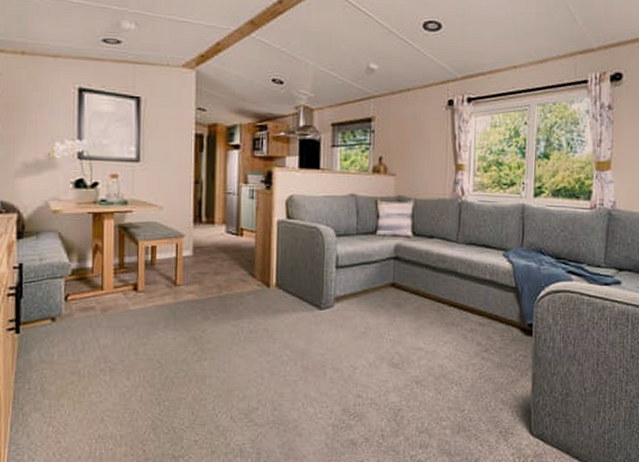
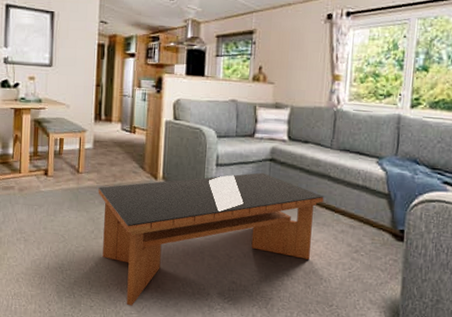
coffee table: none [200,272,452,435] -> present [98,172,324,306]

